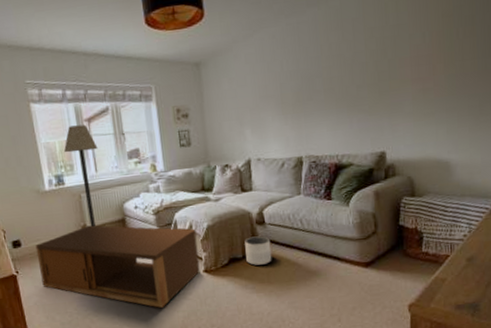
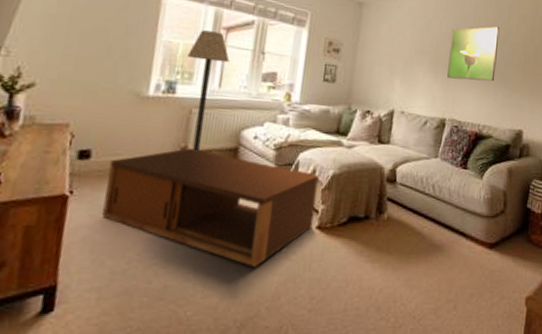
planter: present [244,236,272,266] -> none [368,195,398,231]
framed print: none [293,48,348,116] -> present [447,26,500,82]

